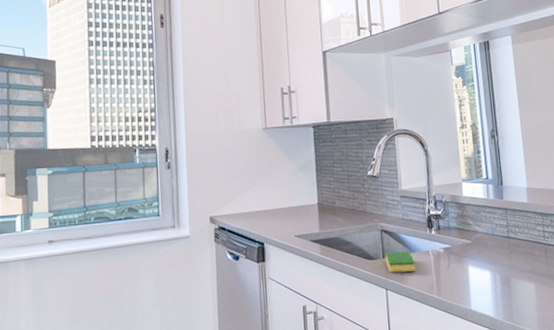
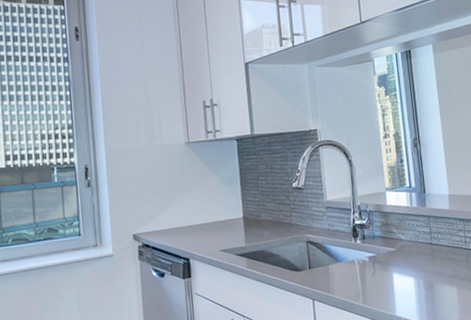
dish sponge: present [385,251,416,273] -> none [311,261,342,283]

